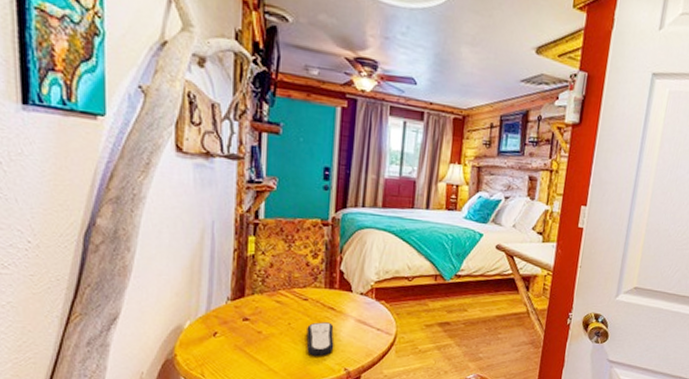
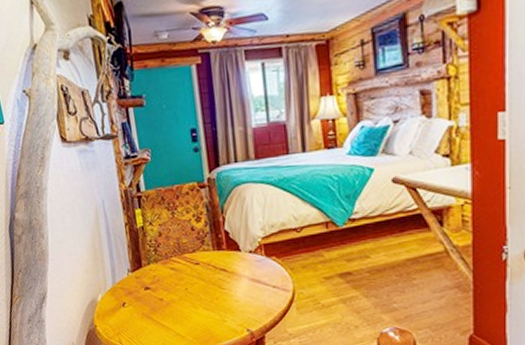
remote control: present [306,322,334,356] -> none [203,284,233,318]

